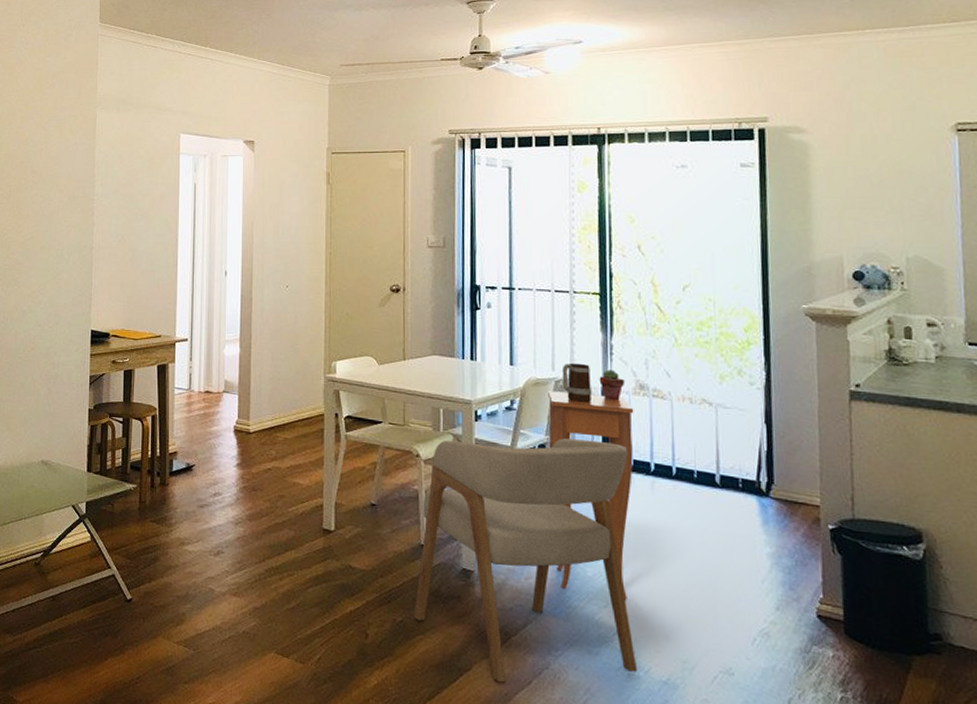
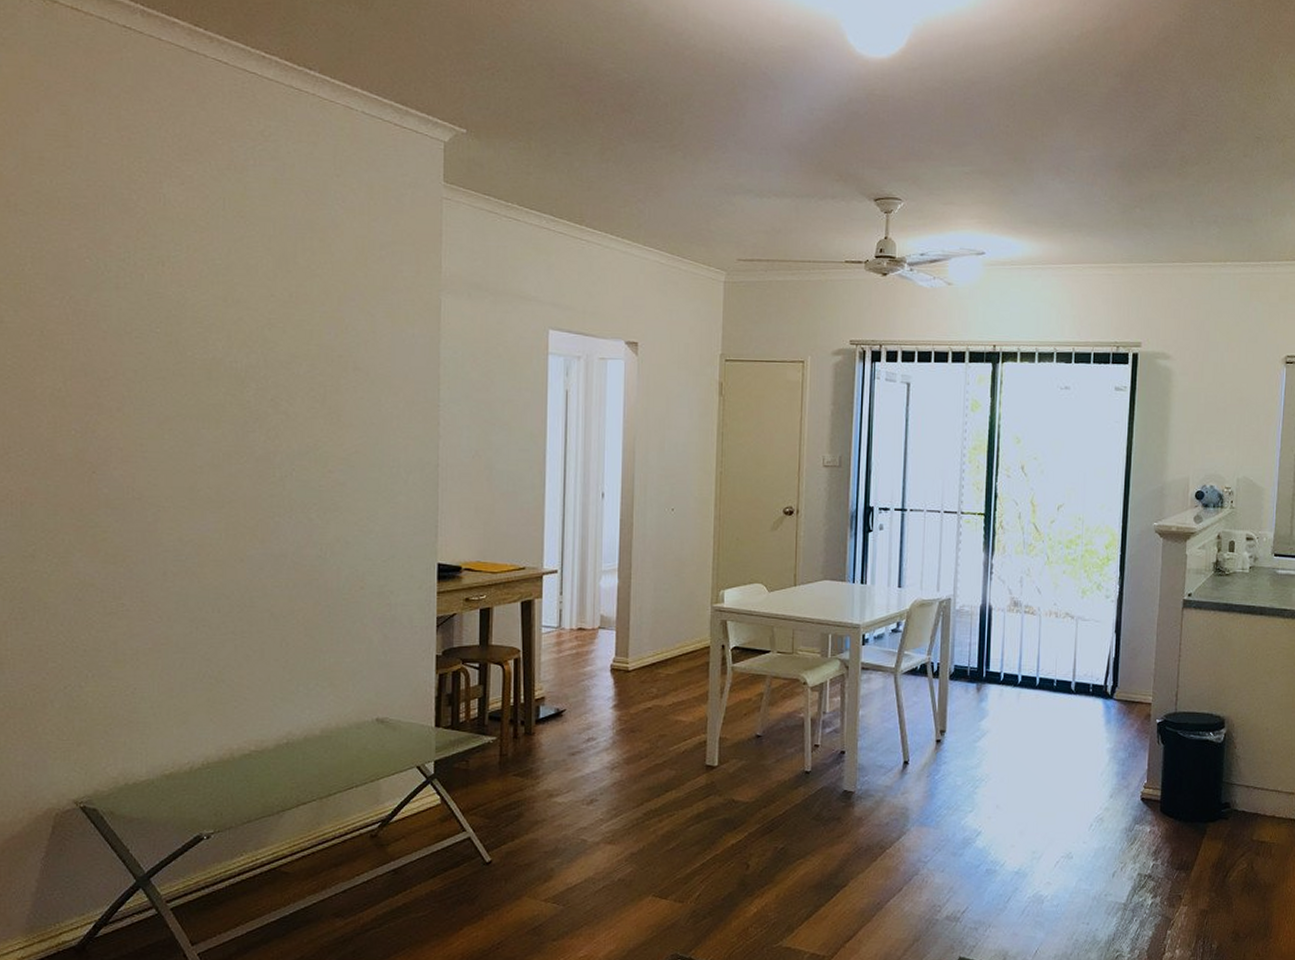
armchair: present [414,438,638,683] -> none [795,657,1000,893]
side table: present [547,391,634,600] -> none [930,611,1007,803]
mug: present [562,362,593,402] -> none [945,583,972,621]
potted succulent: present [599,369,625,401] -> none [979,588,1002,618]

